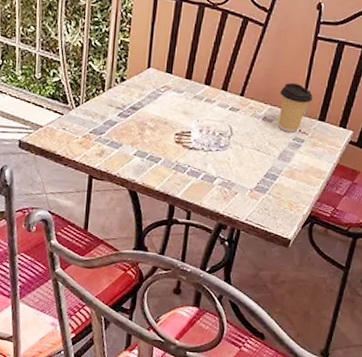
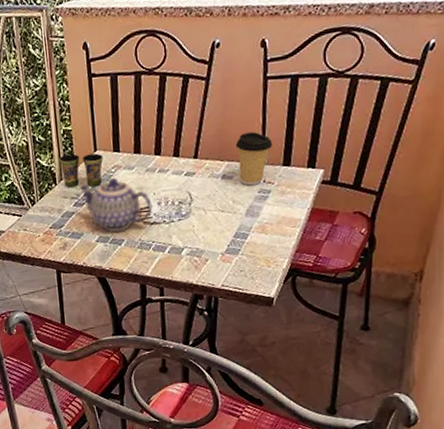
cup: none [111,64,155,102] -> present [59,153,104,188]
teapot: none [125,96,195,150] -> present [77,178,153,232]

